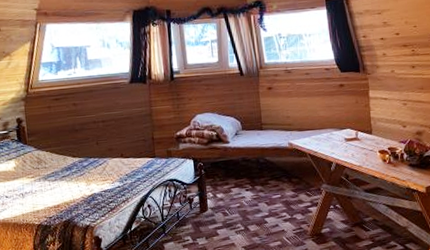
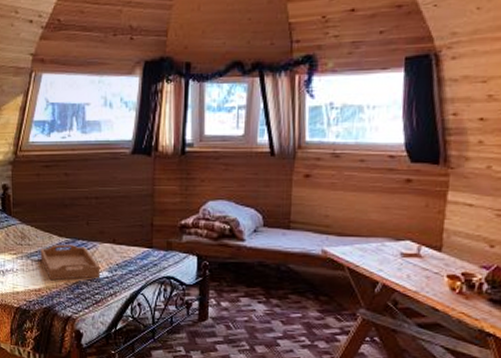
serving tray: none [56,162,113,197] -> present [40,244,101,281]

